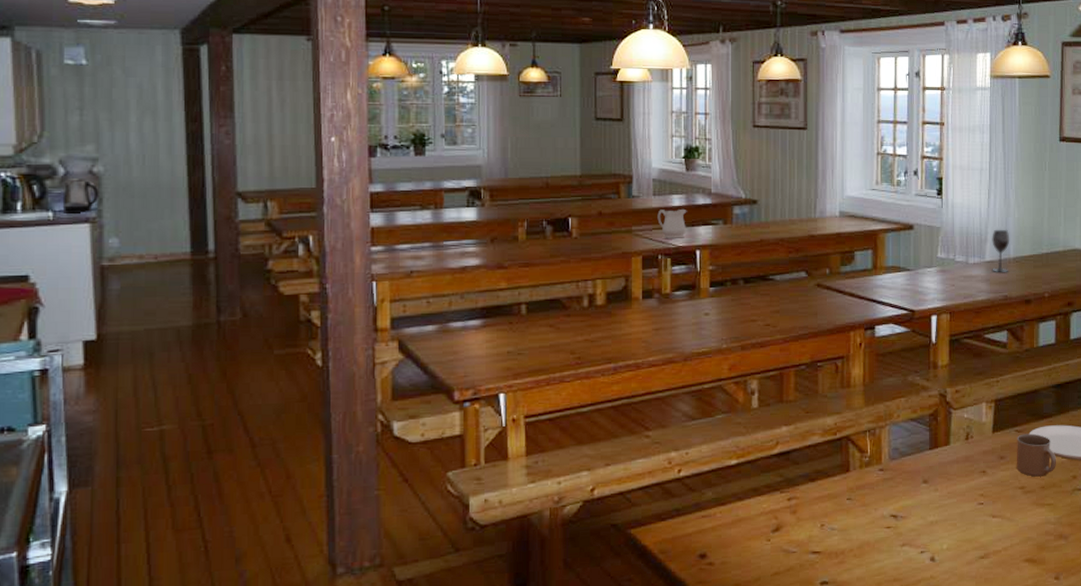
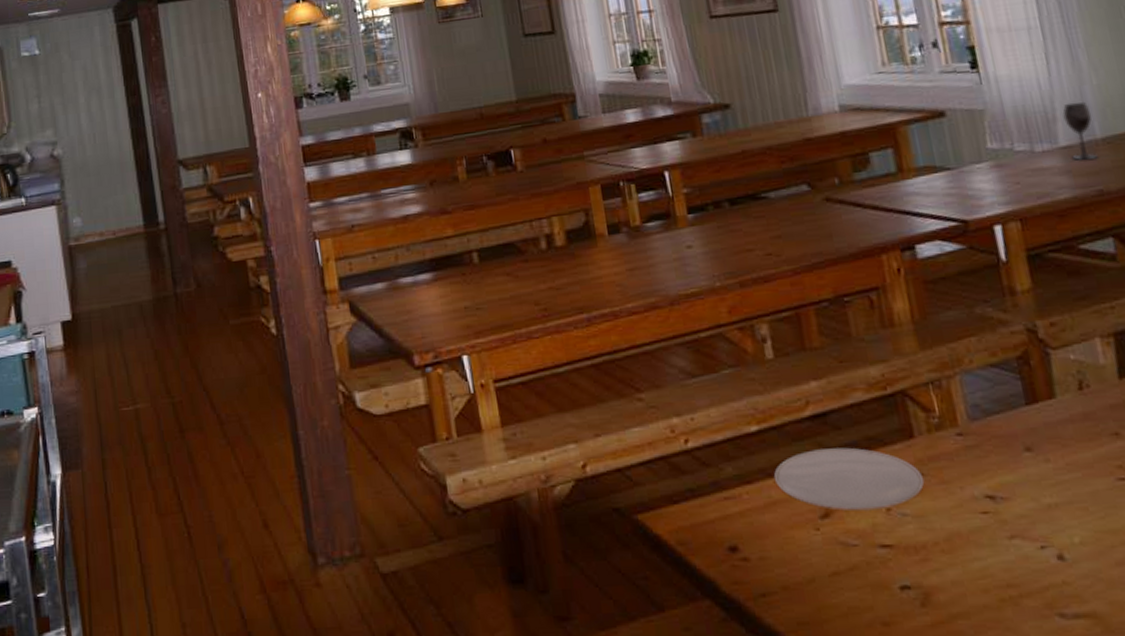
kettle: present [61,177,100,213] -> none [29,162,61,198]
pitcher: present [657,208,687,238] -> none [611,124,649,161]
plate: none [742,478,851,527] -> present [773,447,925,512]

